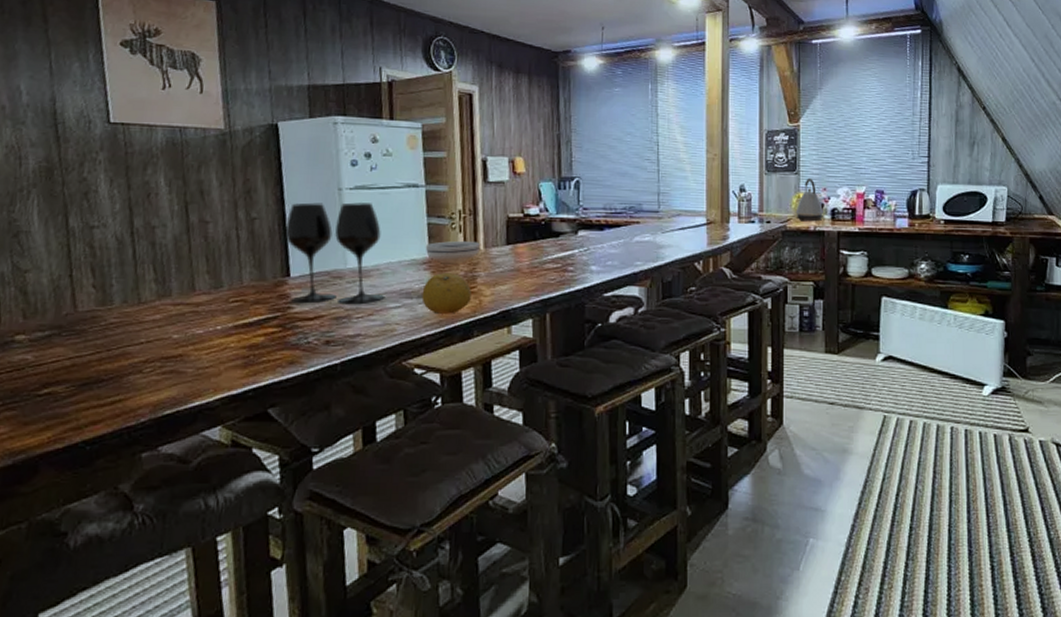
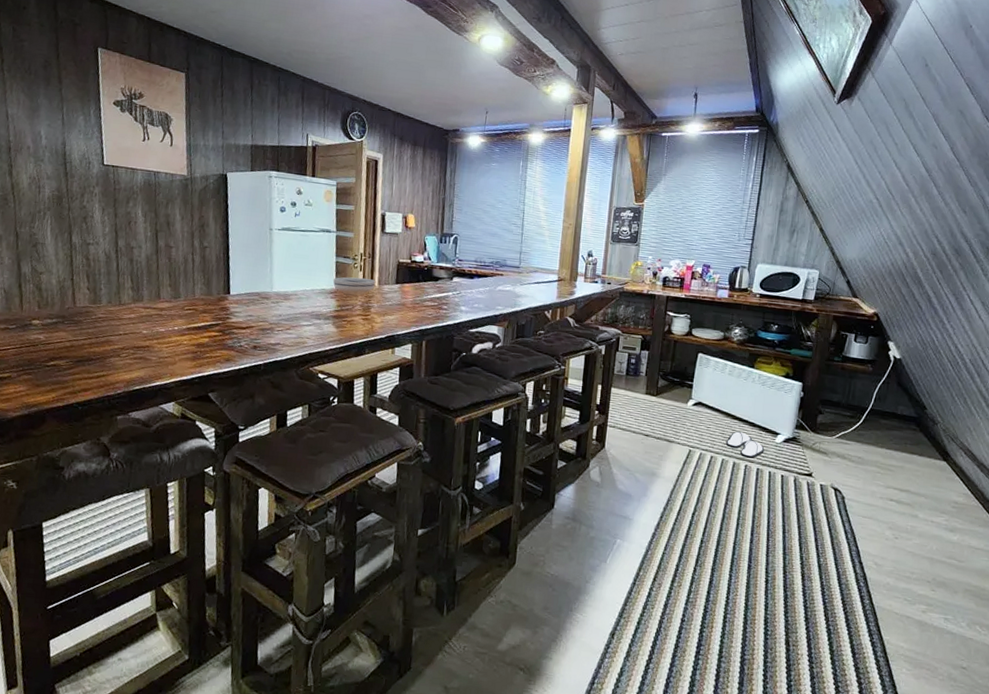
wine glass: present [285,202,386,305] -> none [227,237,300,321]
fruit: present [422,273,471,314] -> none [327,301,366,334]
kettle: present [795,177,824,222] -> none [633,249,657,286]
slippers: none [925,387,971,418] -> present [725,431,765,458]

